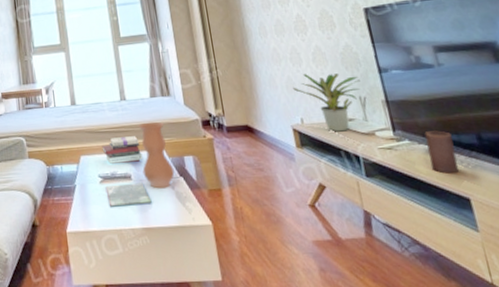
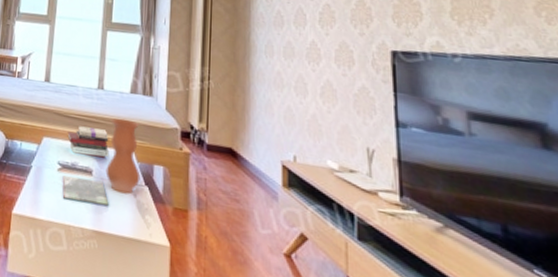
potted plant: present [293,73,360,132] -> none [292,107,372,183]
candle: present [424,130,459,174] -> none [438,206,473,263]

